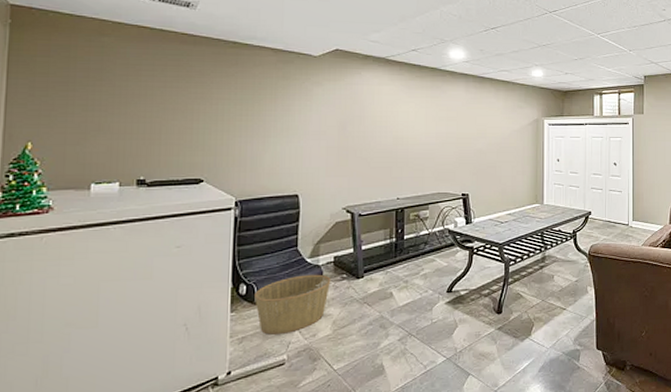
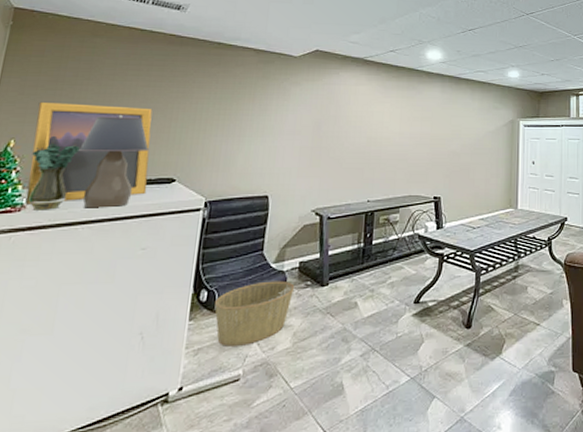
picture frame: none [51,103,175,206] -> present [25,101,153,204]
vase: none [52,143,101,212] -> present [28,141,80,210]
table lamp: none [99,115,174,209] -> present [78,114,150,208]

